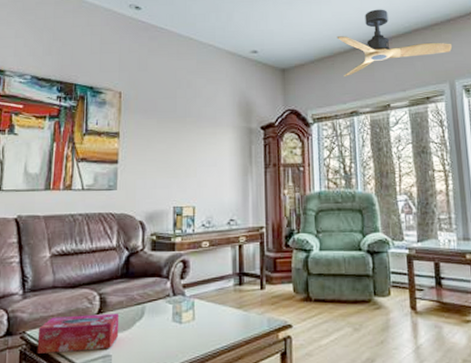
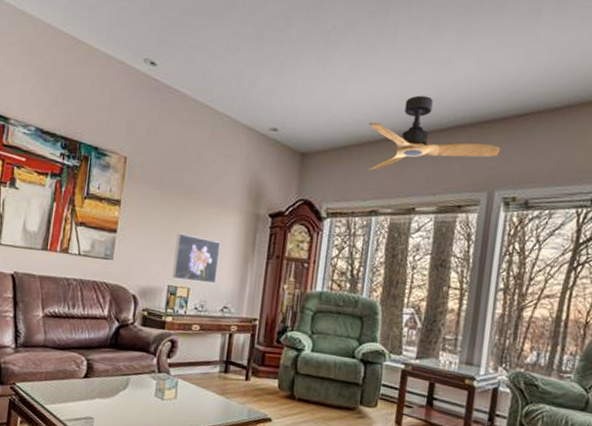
tissue box: present [37,313,120,353] -> none [25,374,105,412]
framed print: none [176,155,220,200] -> present [172,233,221,284]

